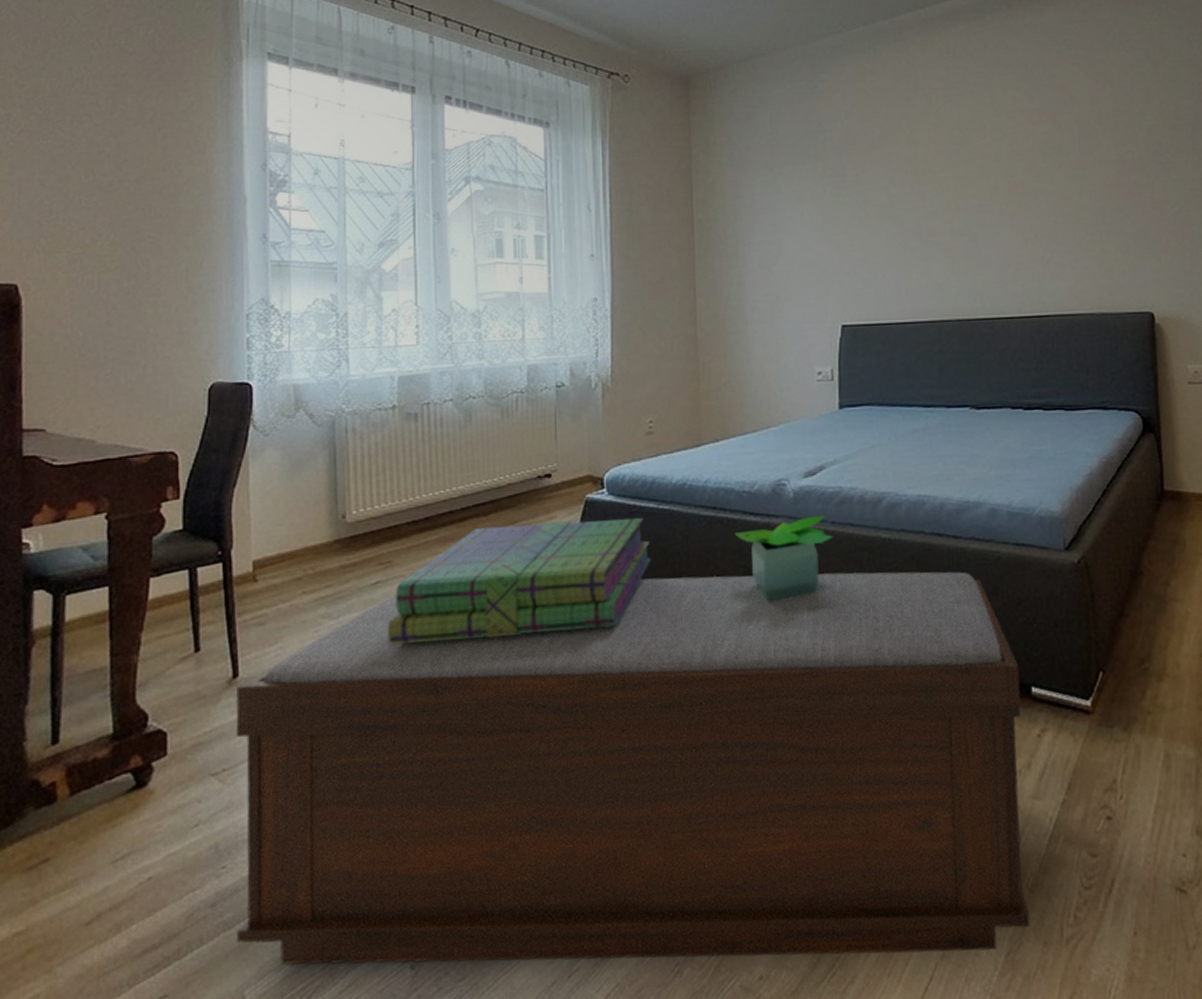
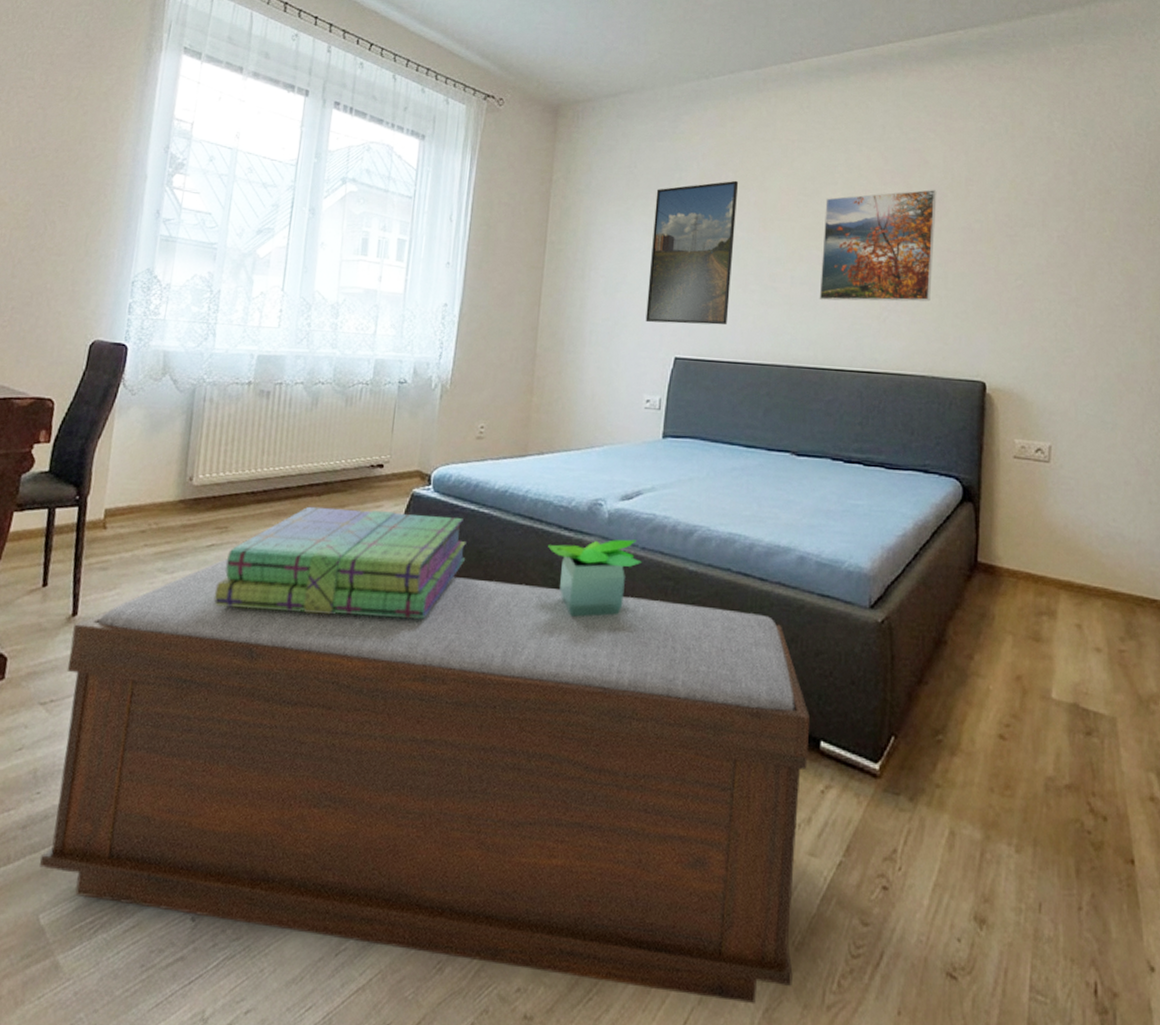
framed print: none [802,136,891,293] -> present [645,180,739,325]
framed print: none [976,125,1091,250] -> present [819,189,937,302]

